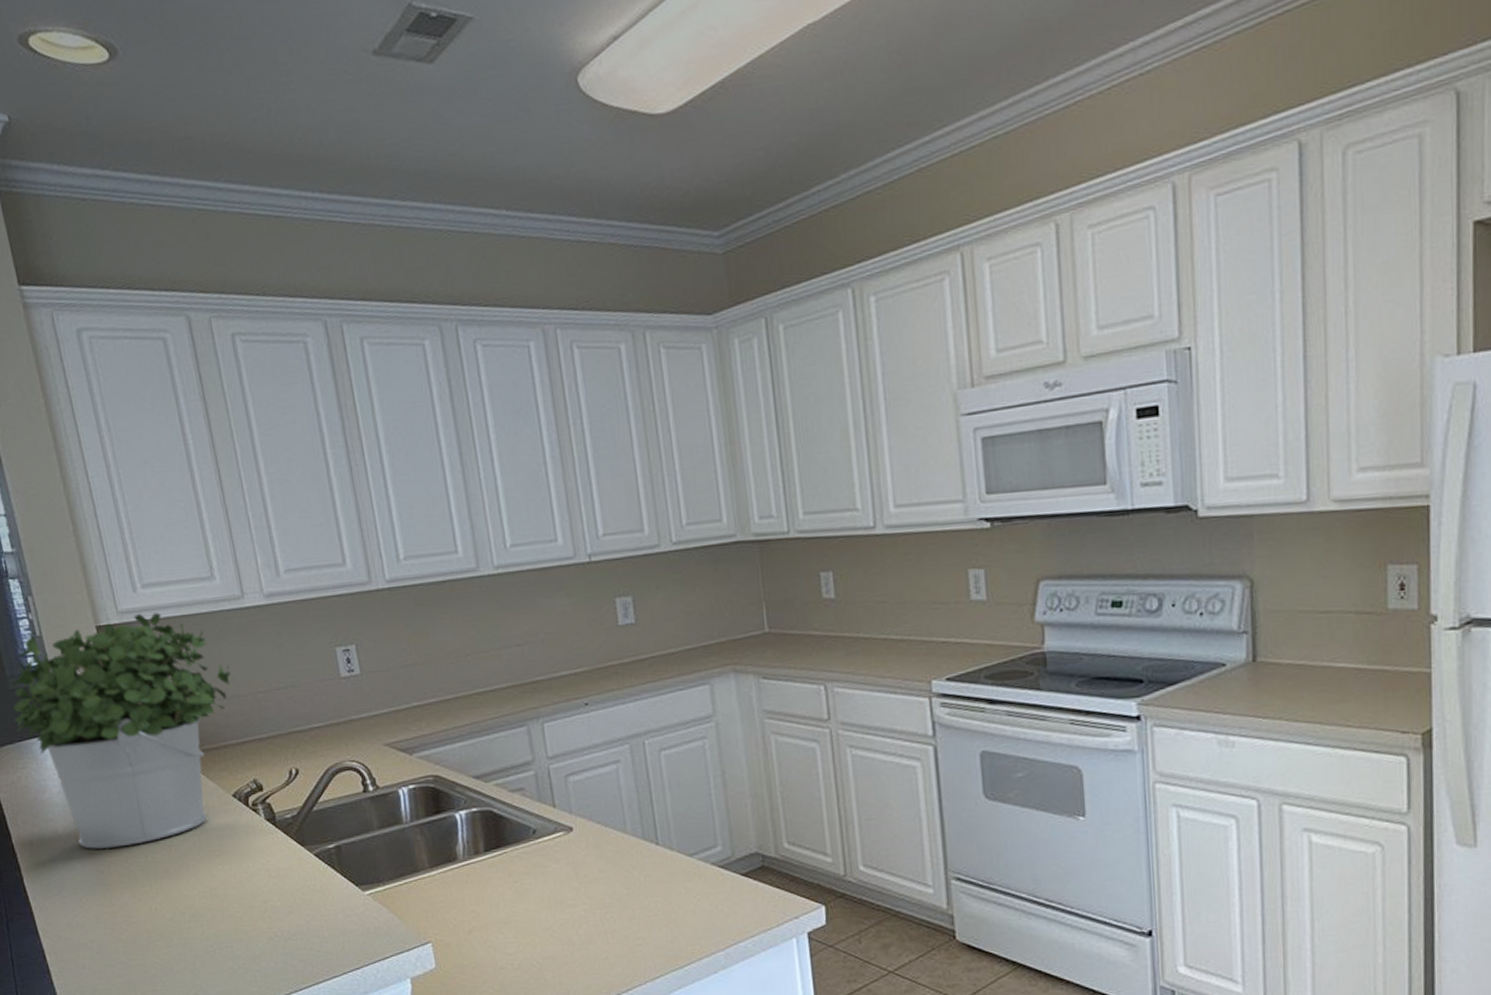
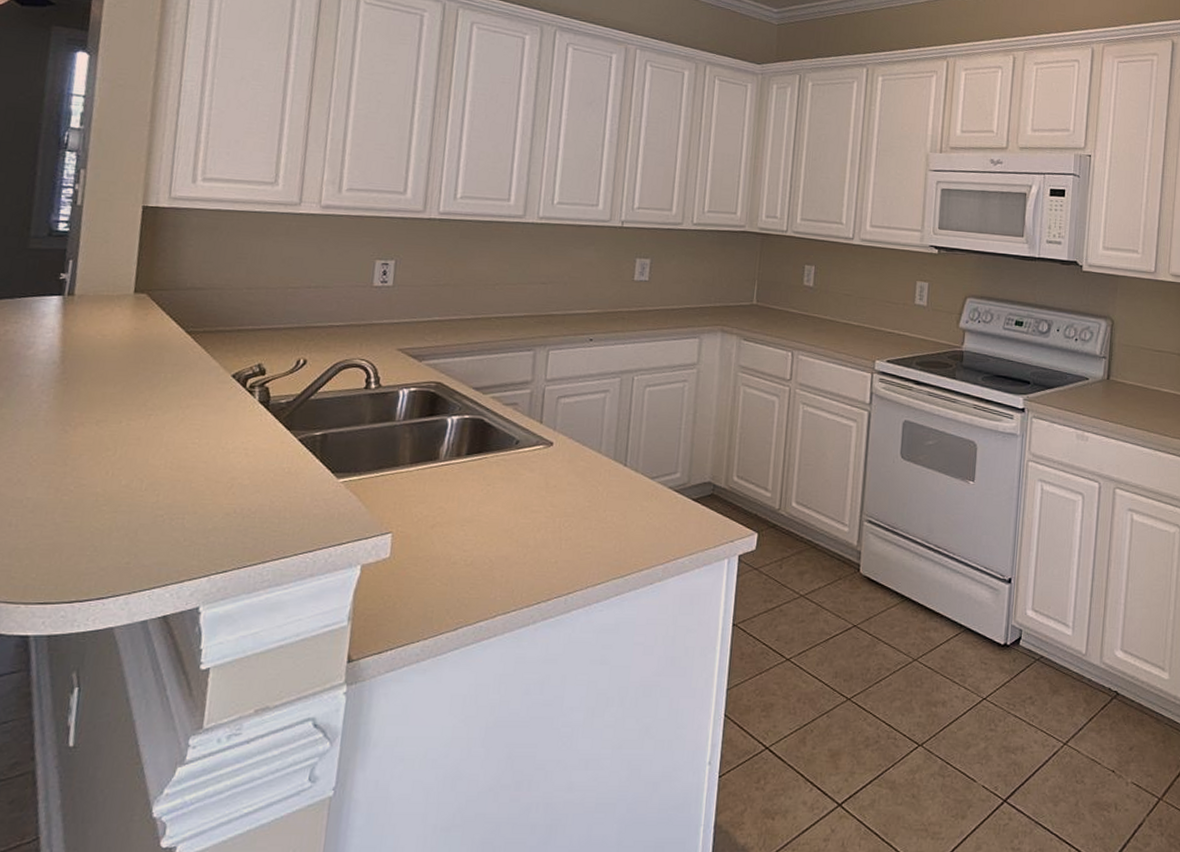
potted plant: present [12,613,236,850] -> none [20,201,270,411]

